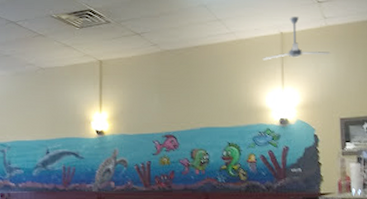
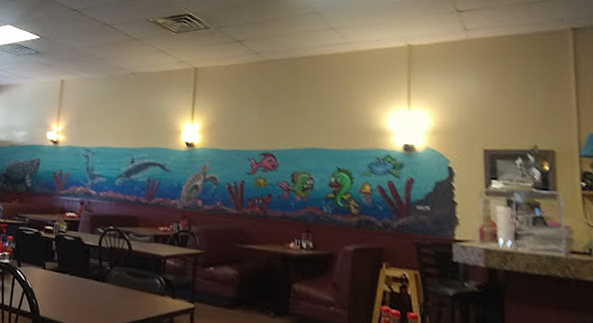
ceiling fan: present [262,17,330,60] -> none [384,27,472,76]

